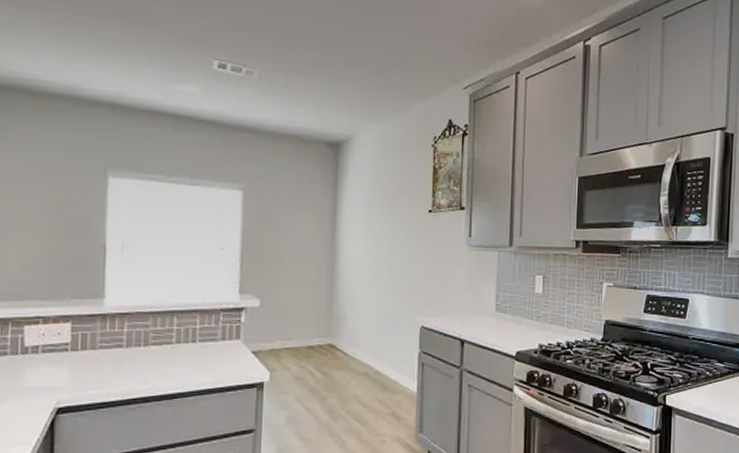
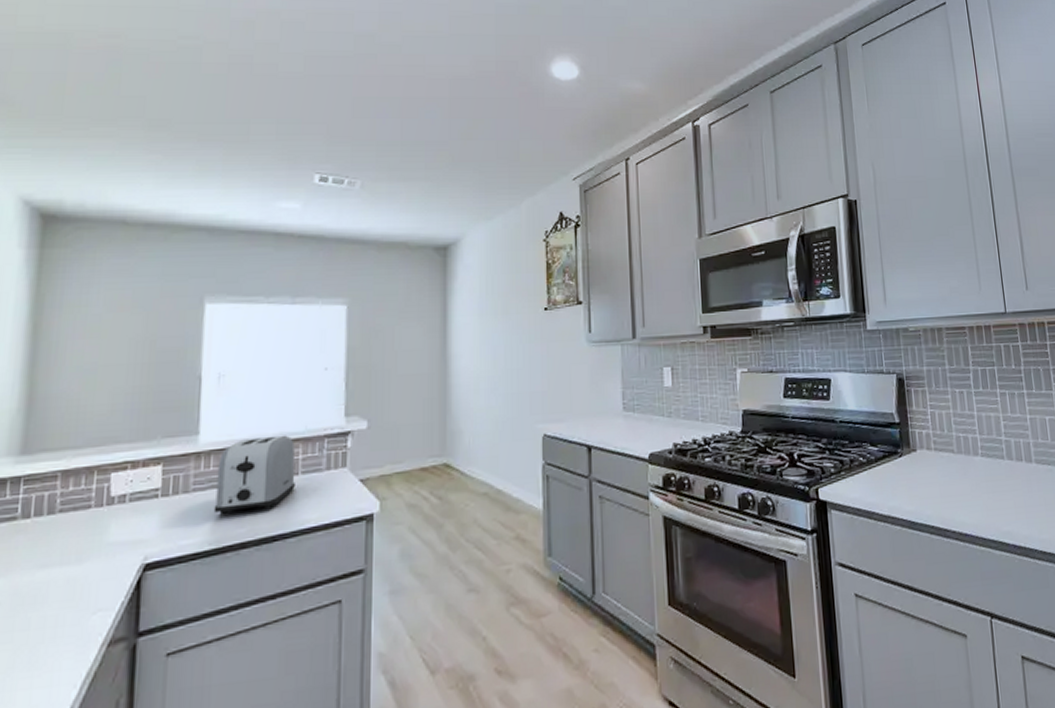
toaster: none [119,305,193,372] -> present [213,435,295,516]

